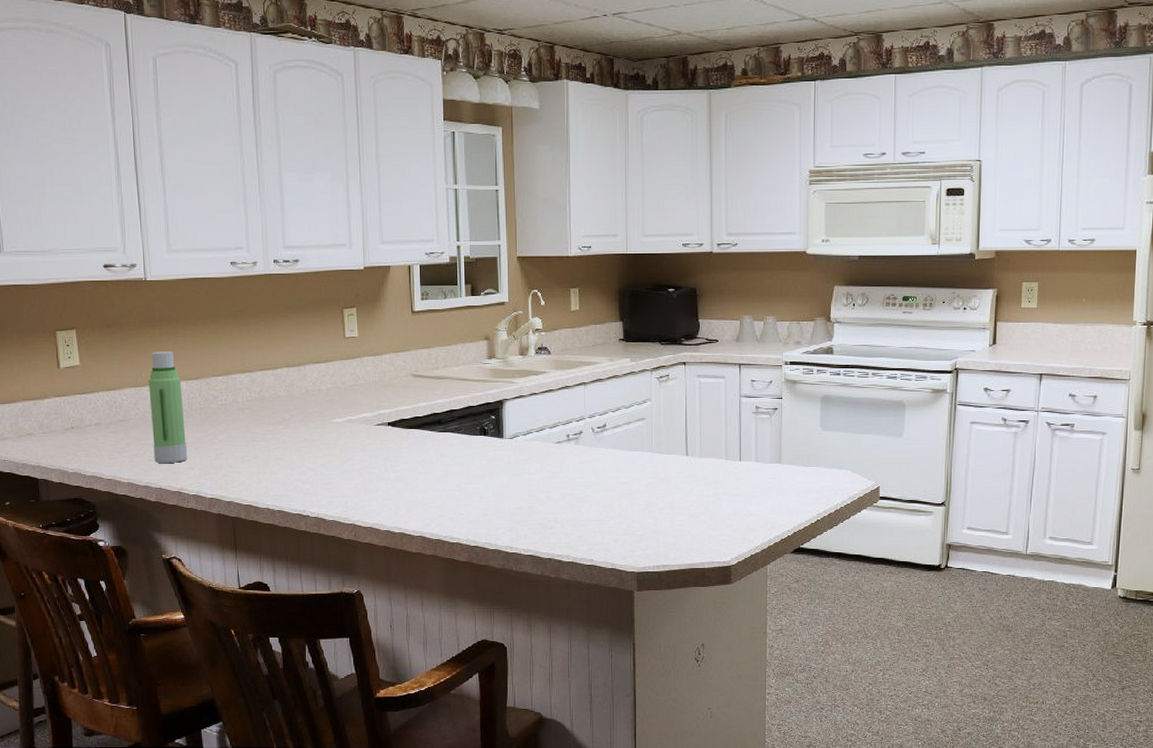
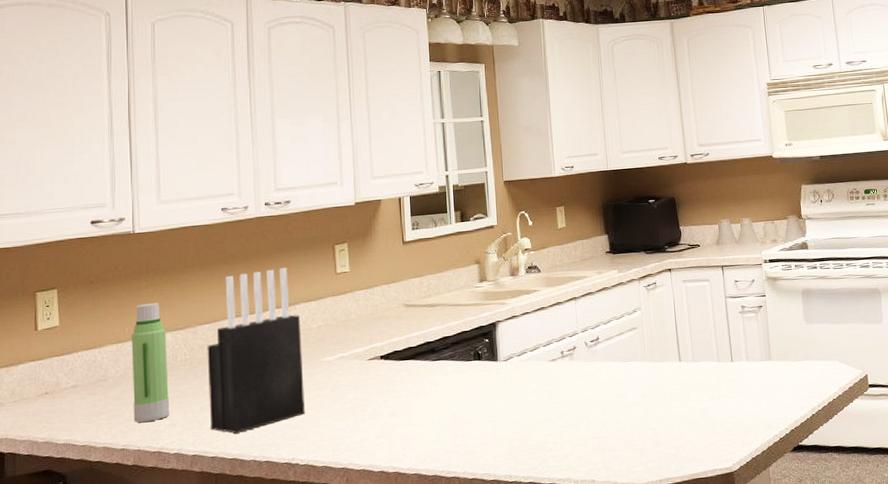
knife block: none [220,328,315,482] -> present [207,268,305,433]

